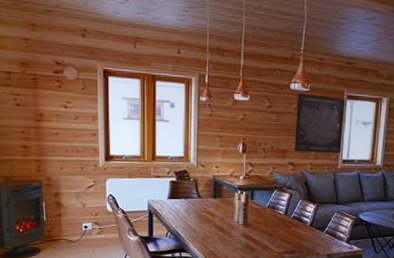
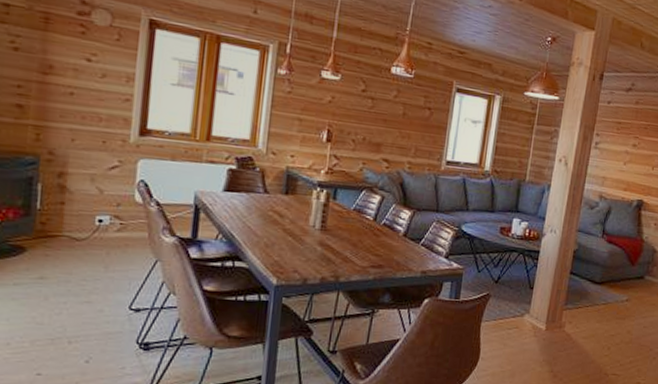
wall art: present [295,94,345,153] -> none [391,79,454,153]

